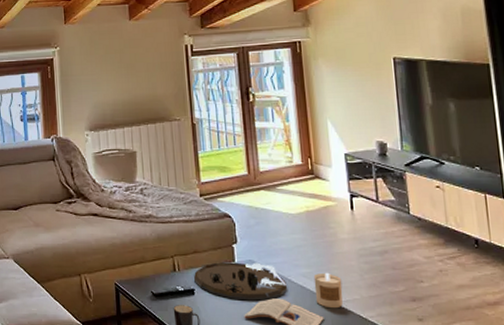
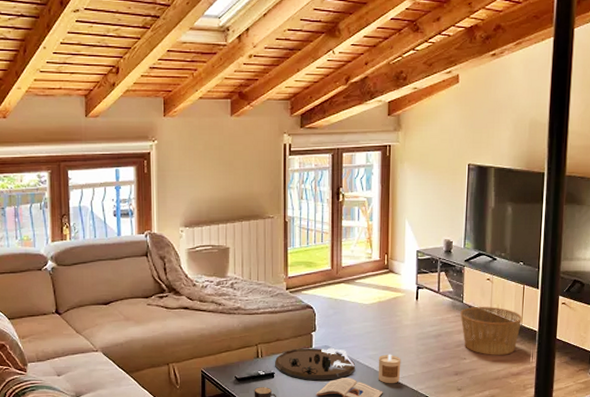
basket: none [408,219,491,279] -> present [460,307,523,355]

